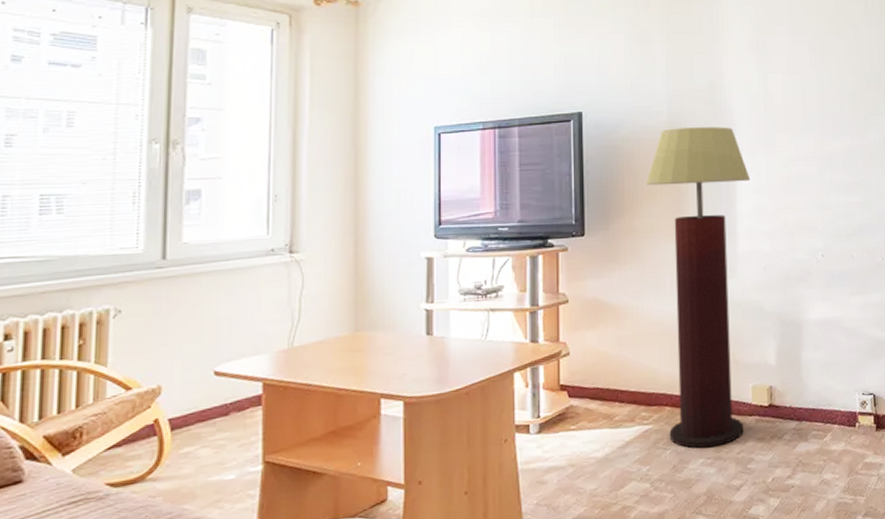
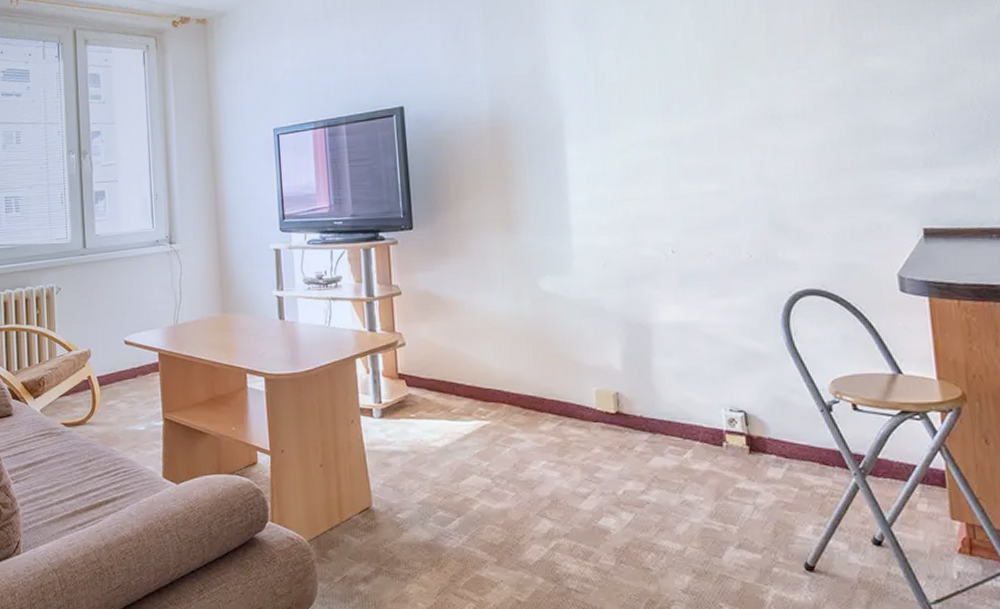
floor lamp: present [646,127,751,448] -> none [471,112,588,450]

